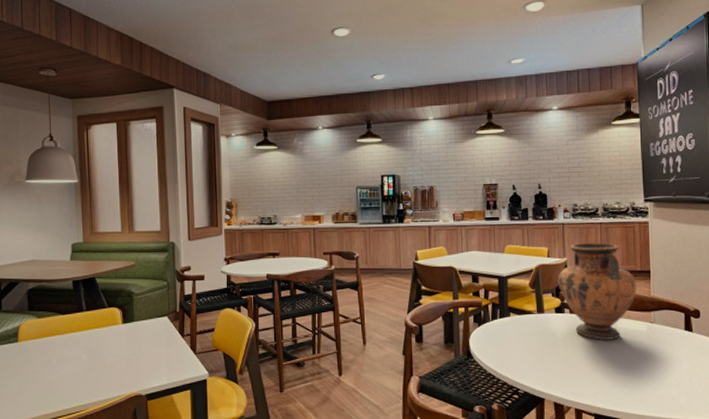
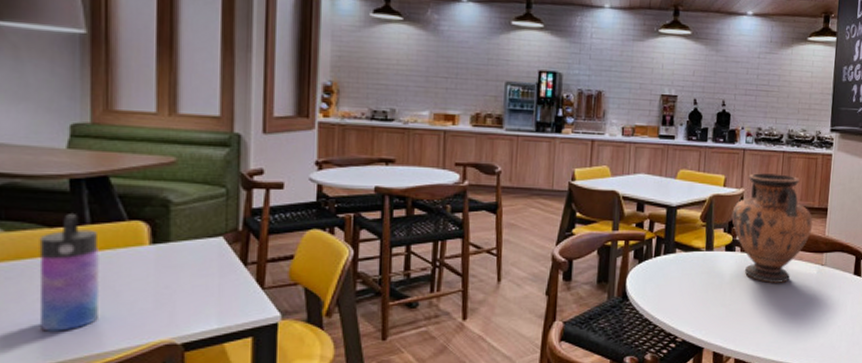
water bottle: none [57,305,94,386] -> present [39,214,100,332]

